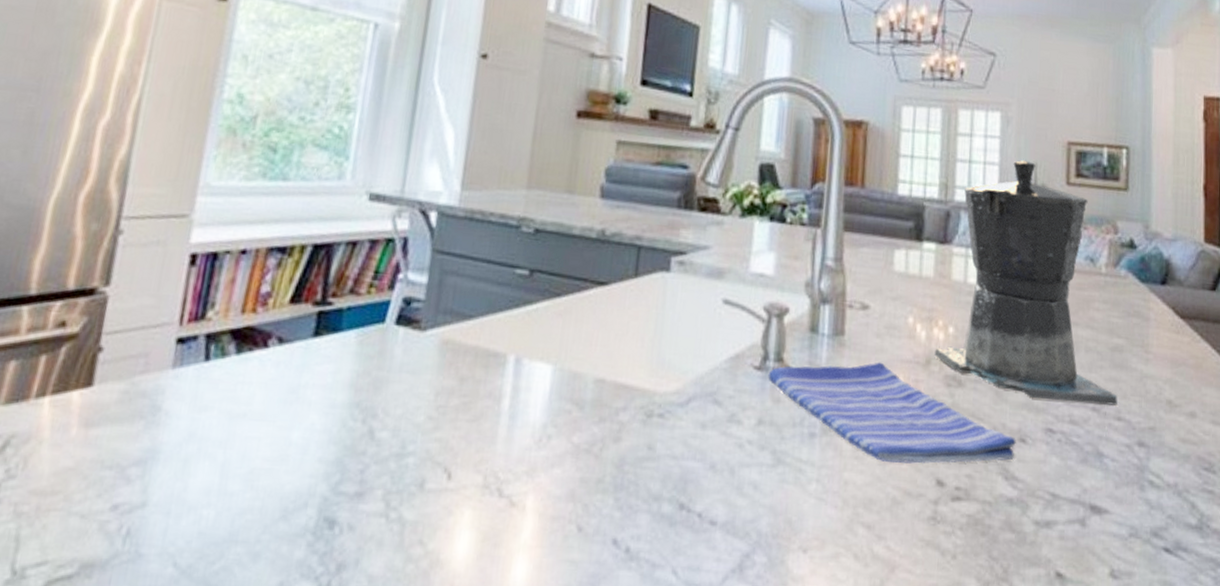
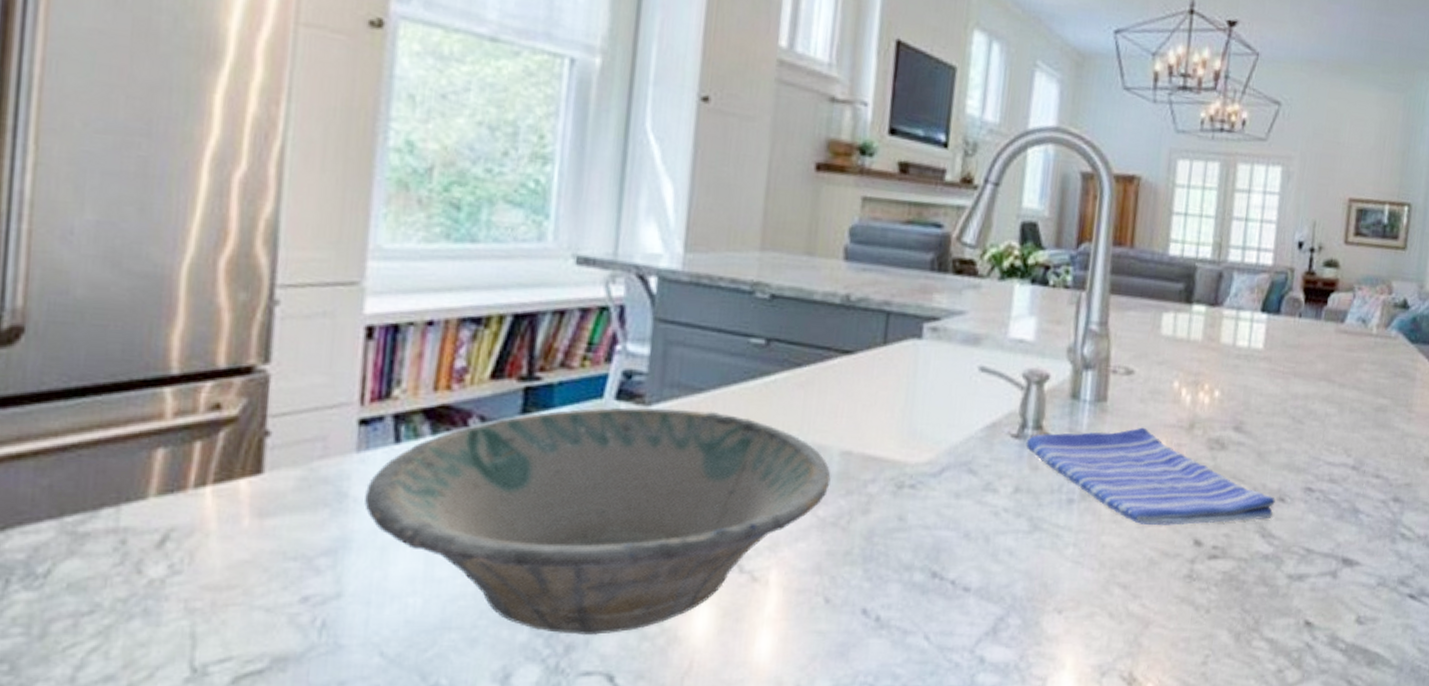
bowl: none [174,331,586,555] -> present [364,407,831,635]
coffee maker: present [934,160,1118,406] -> none [1198,217,1378,464]

